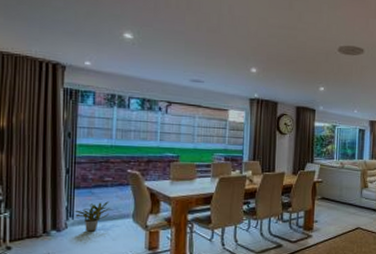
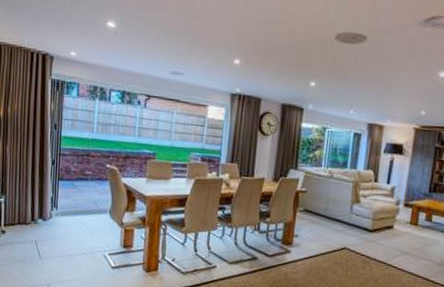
potted plant: present [73,201,115,232] -> none [57,195,94,224]

